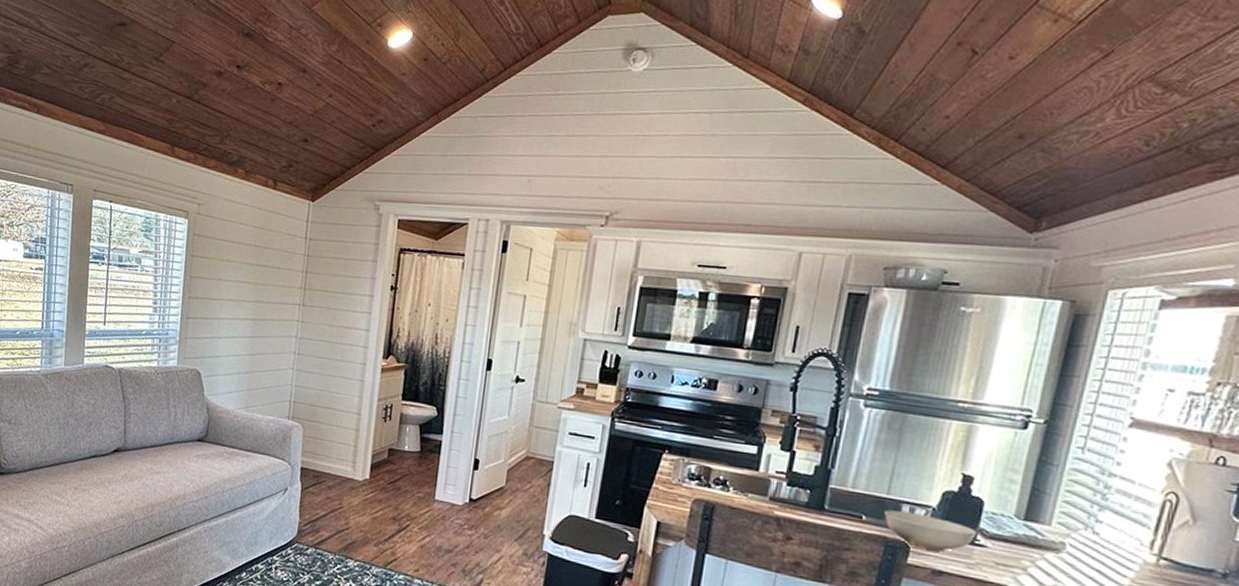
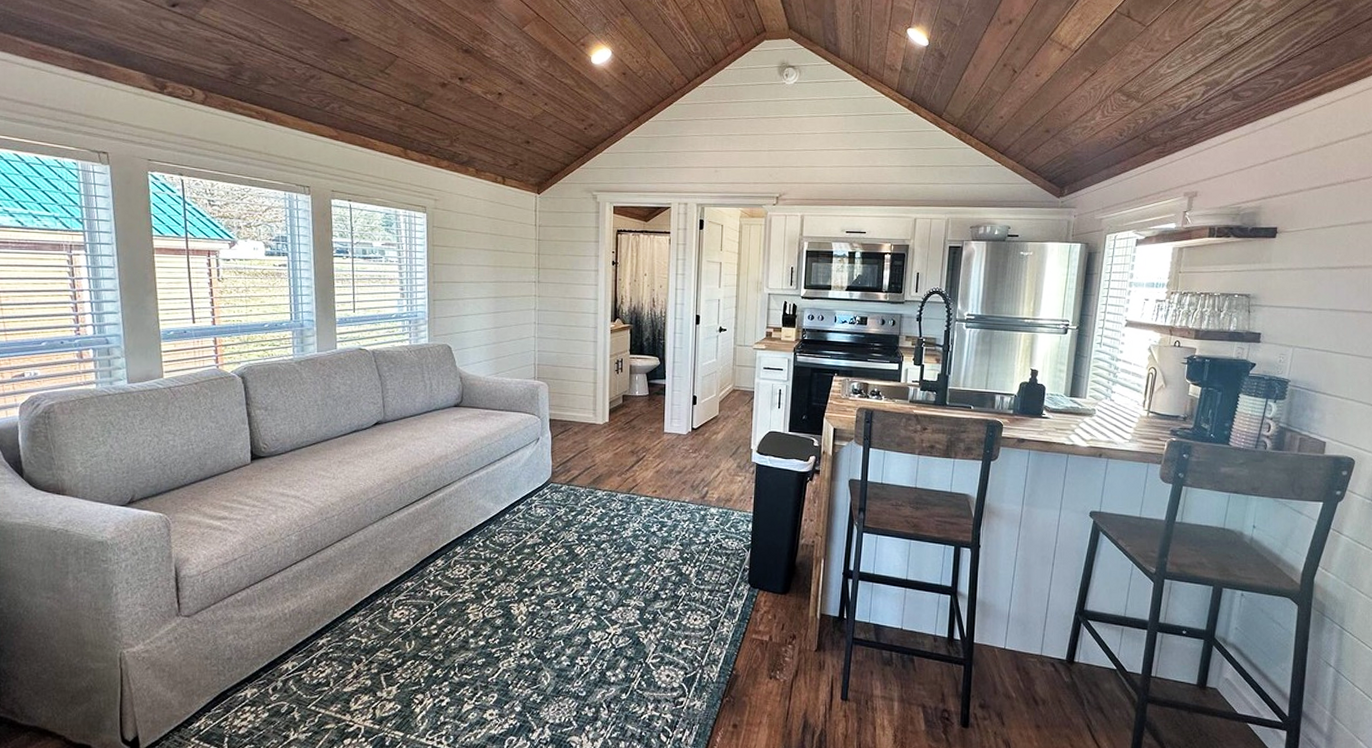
bowl: present [884,509,978,552] -> none [985,400,1043,425]

